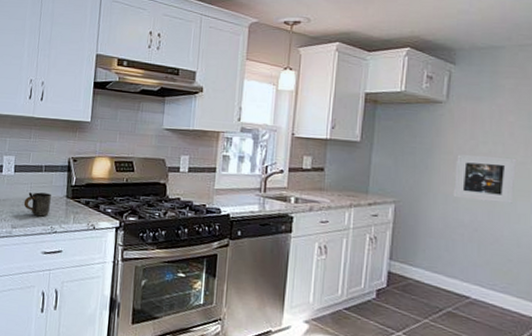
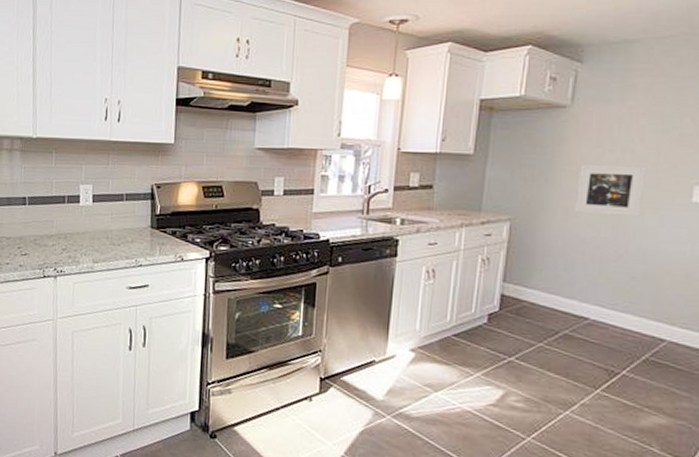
mug: present [23,192,51,217] -> none [104,223,134,250]

